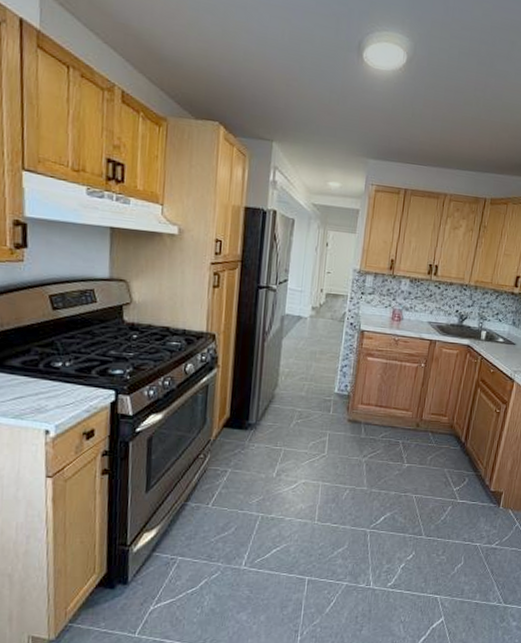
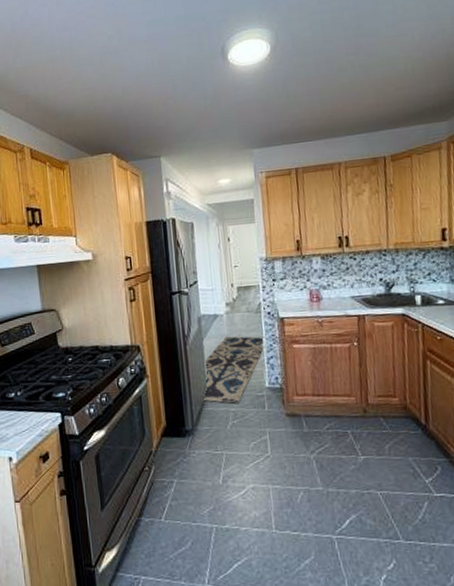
rug: none [272,339,343,404] -> present [203,336,266,403]

